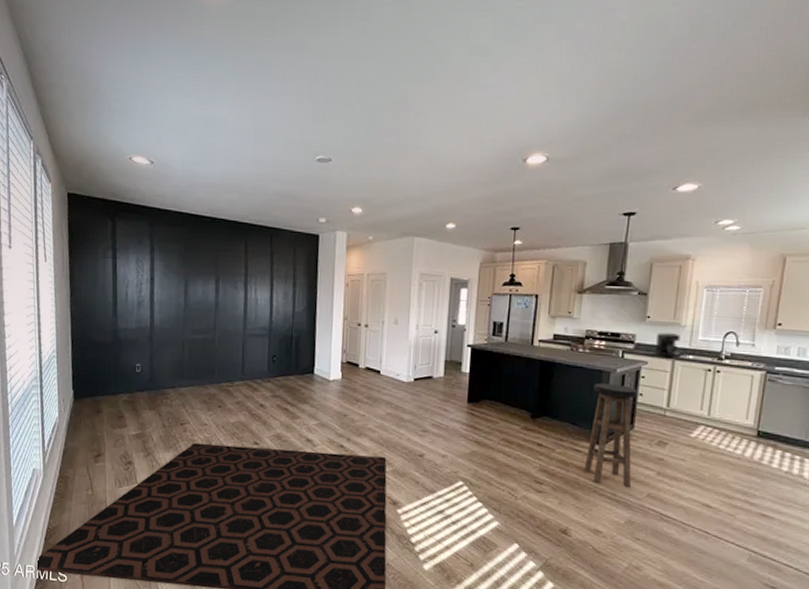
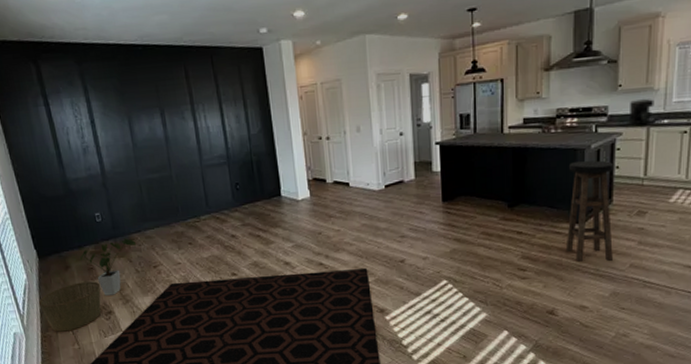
basket: none [63,428,127,476] -> present [38,281,101,332]
house plant: none [113,392,168,446] -> present [80,238,136,296]

